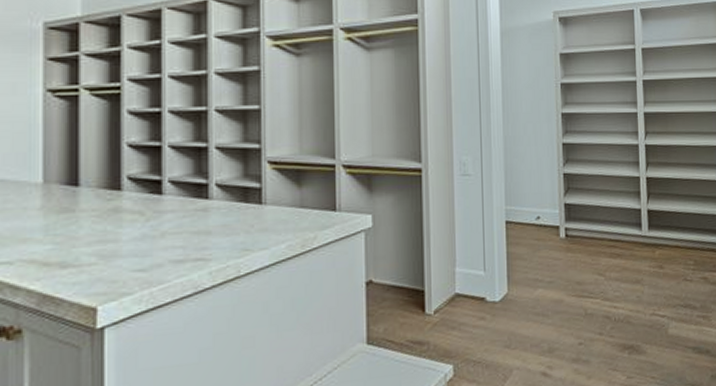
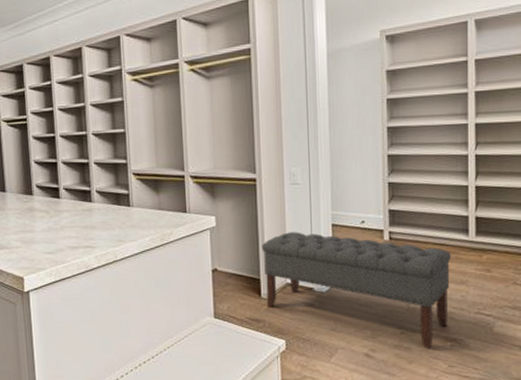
bench: none [426,231,626,359] -> present [261,232,451,348]

